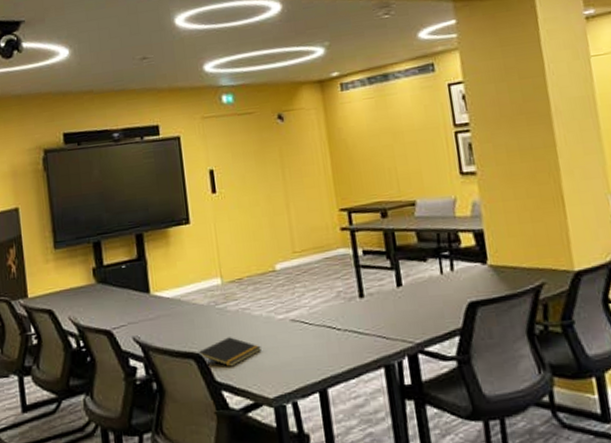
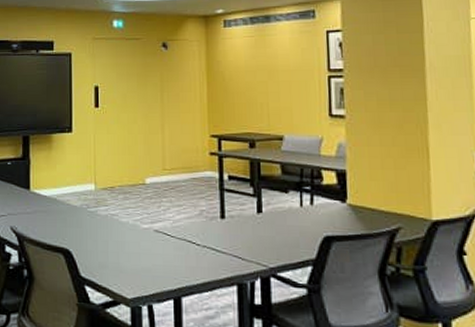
notepad: present [198,337,261,367] -> none [67,238,125,265]

